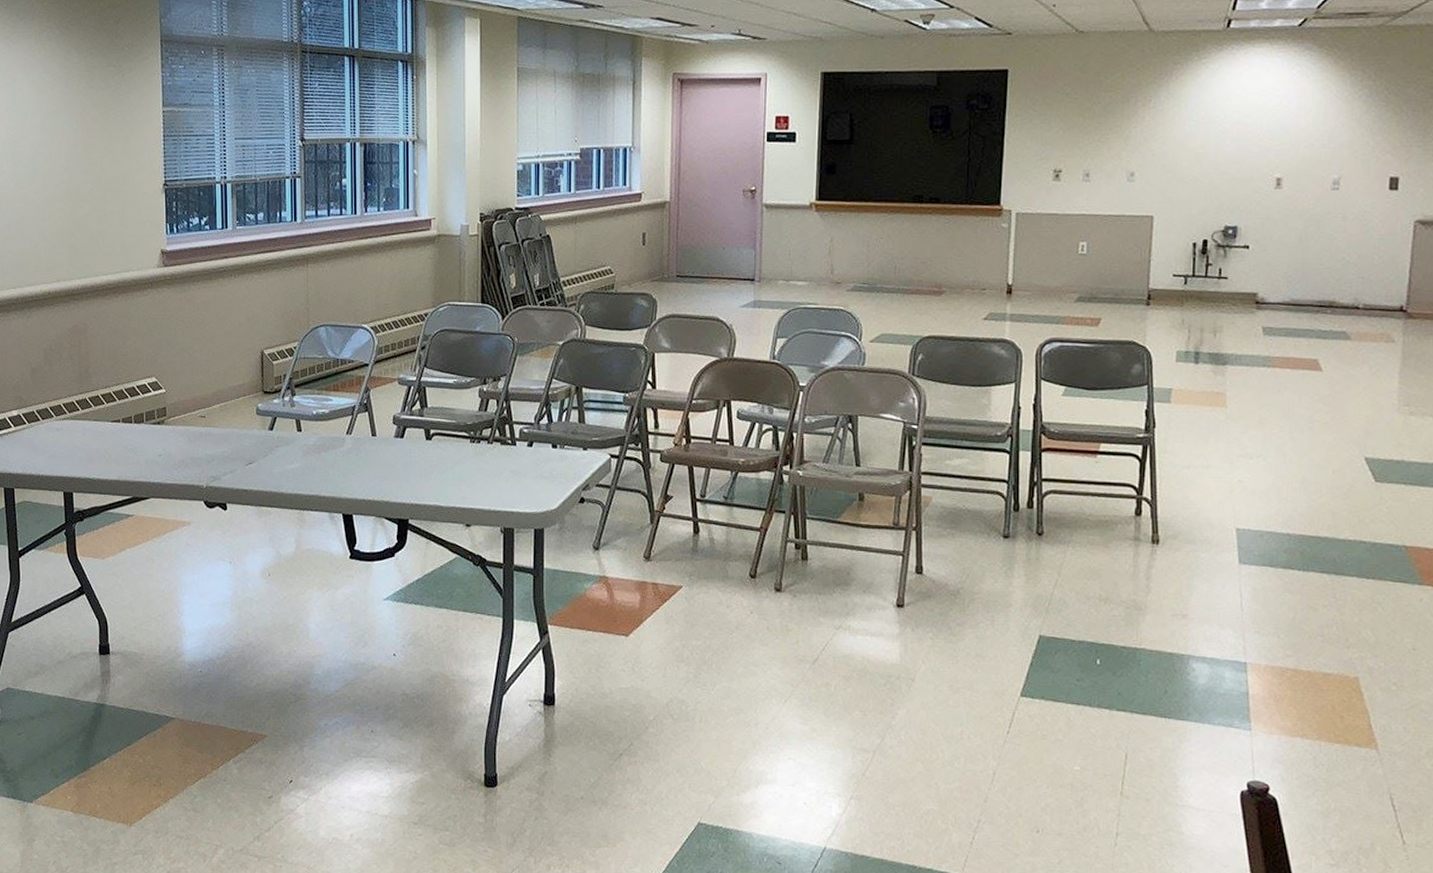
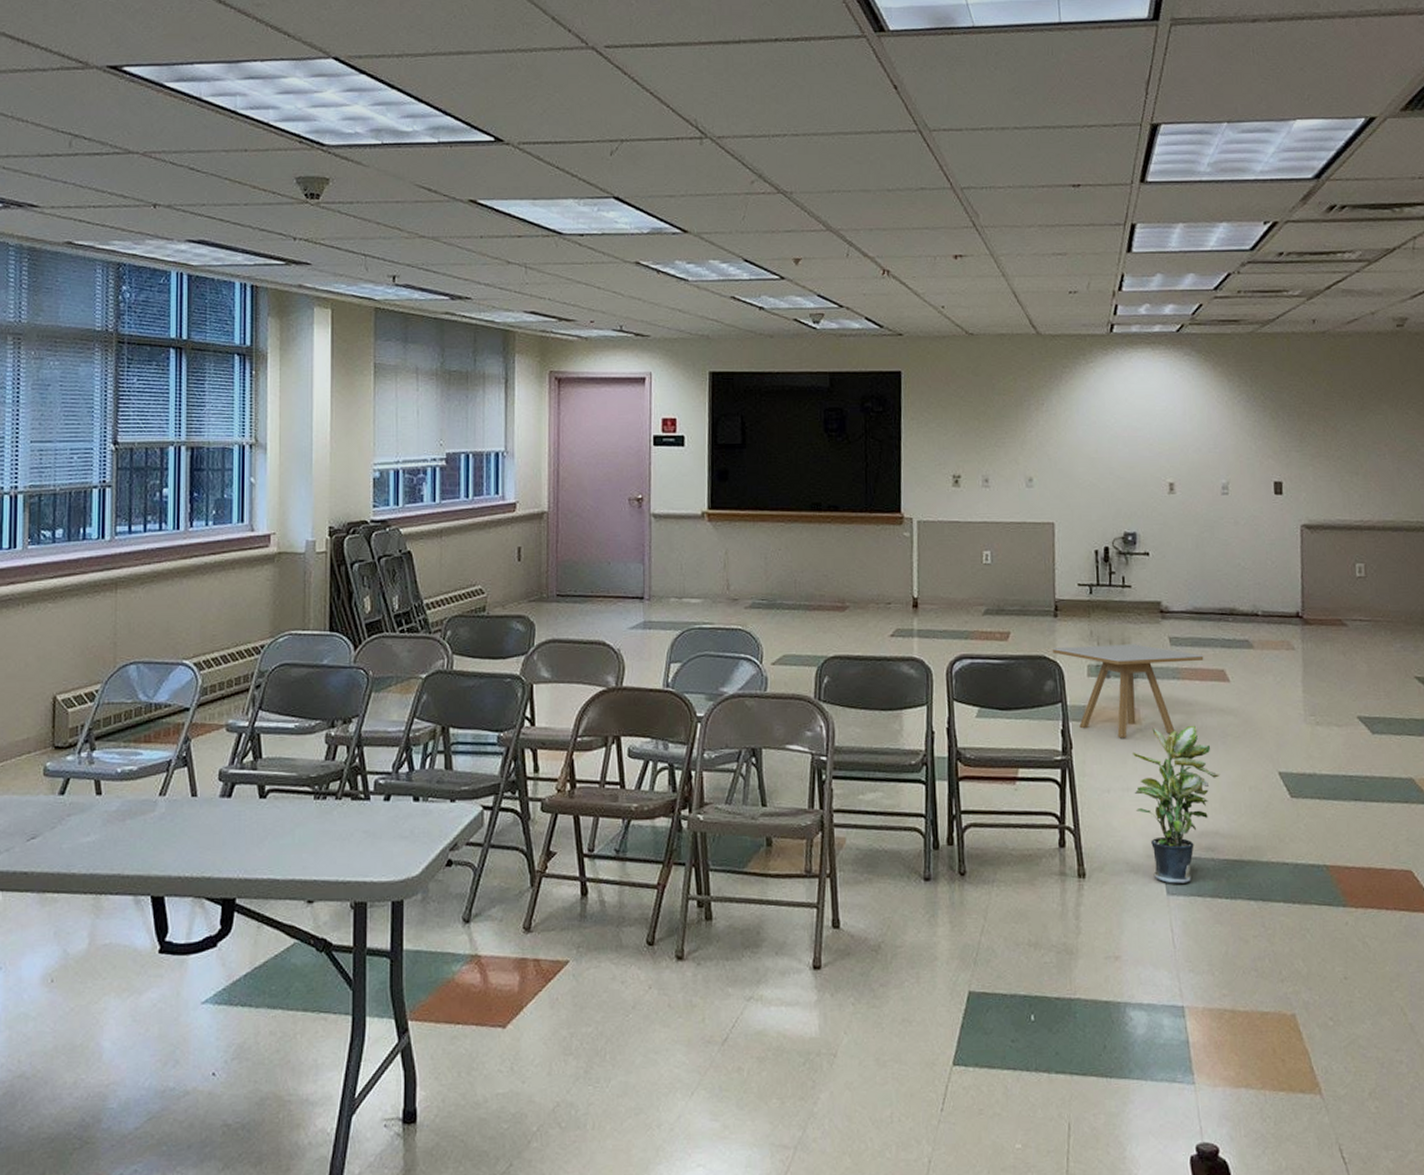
side table: none [1143,333,1297,420] -> present [1053,644,1204,738]
potted plant: none [1214,410,1304,554] -> present [1133,725,1221,884]

